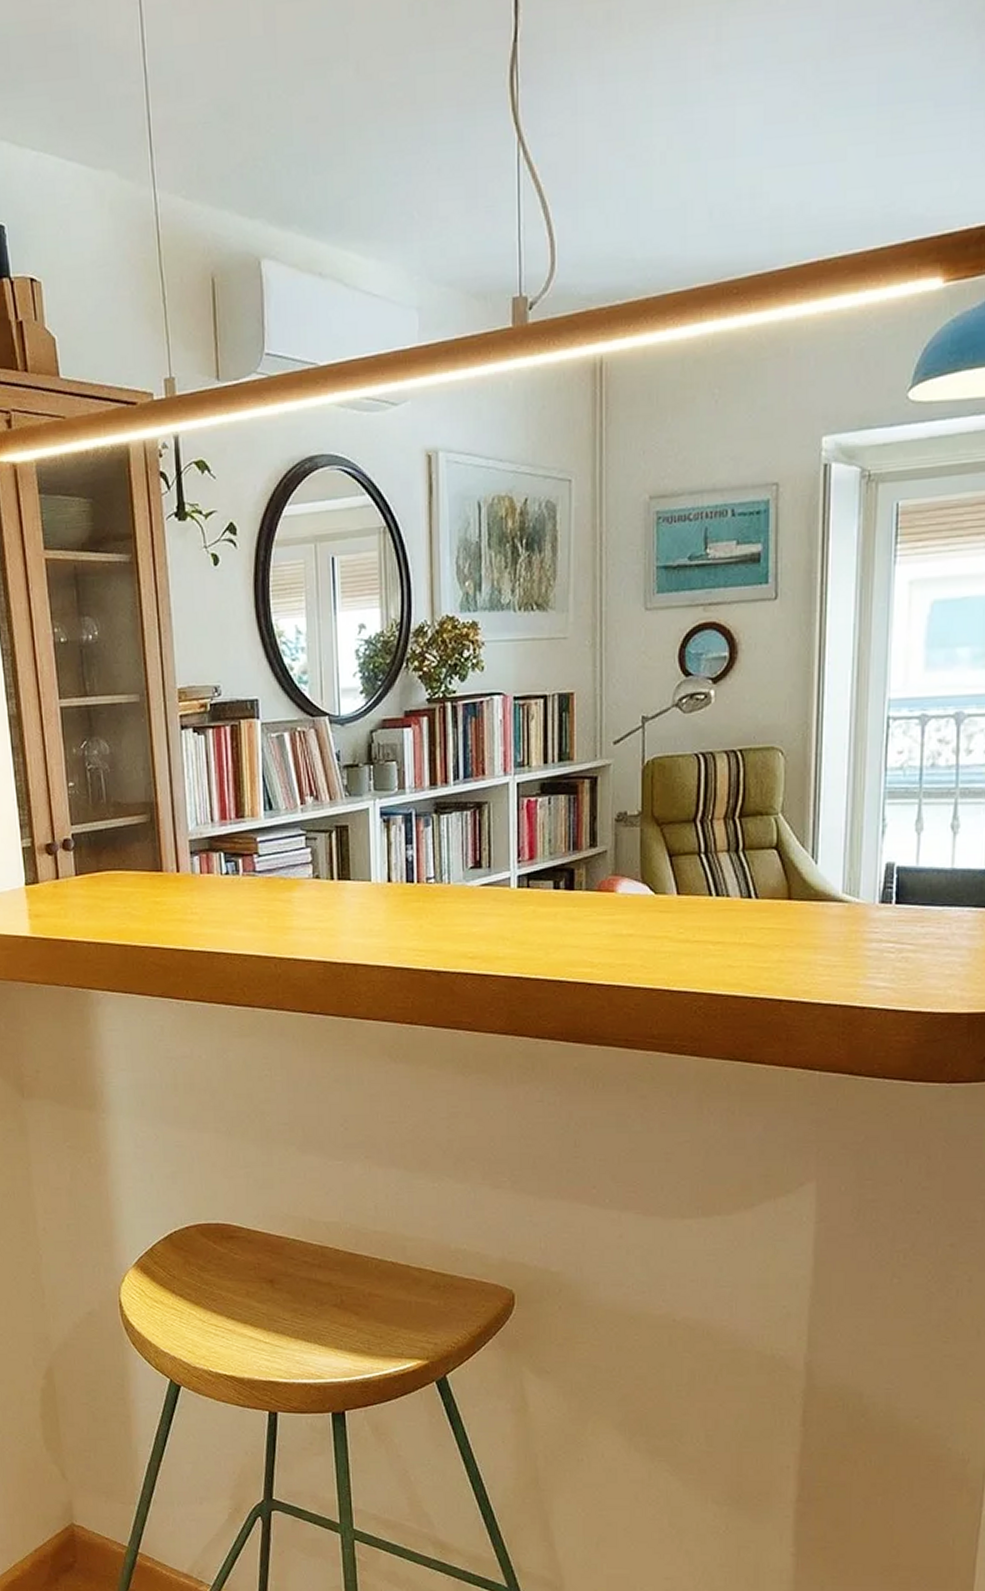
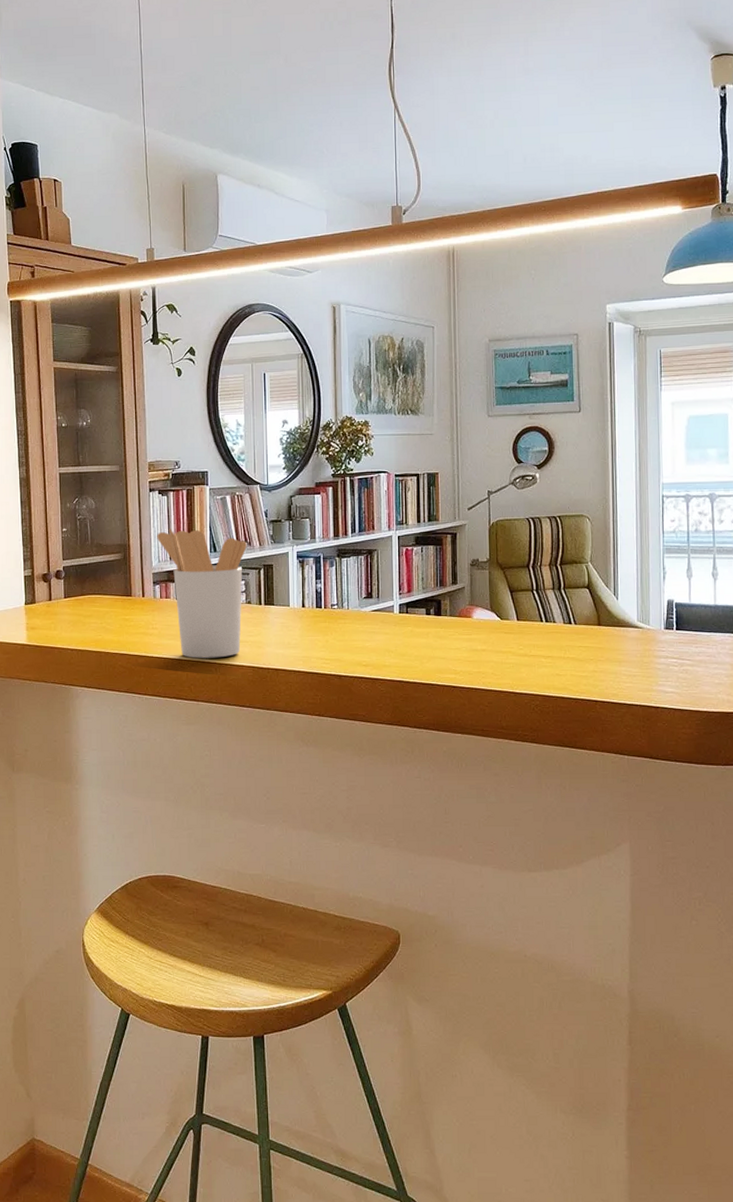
utensil holder: none [193,780,313,952] -> present [157,529,247,658]

